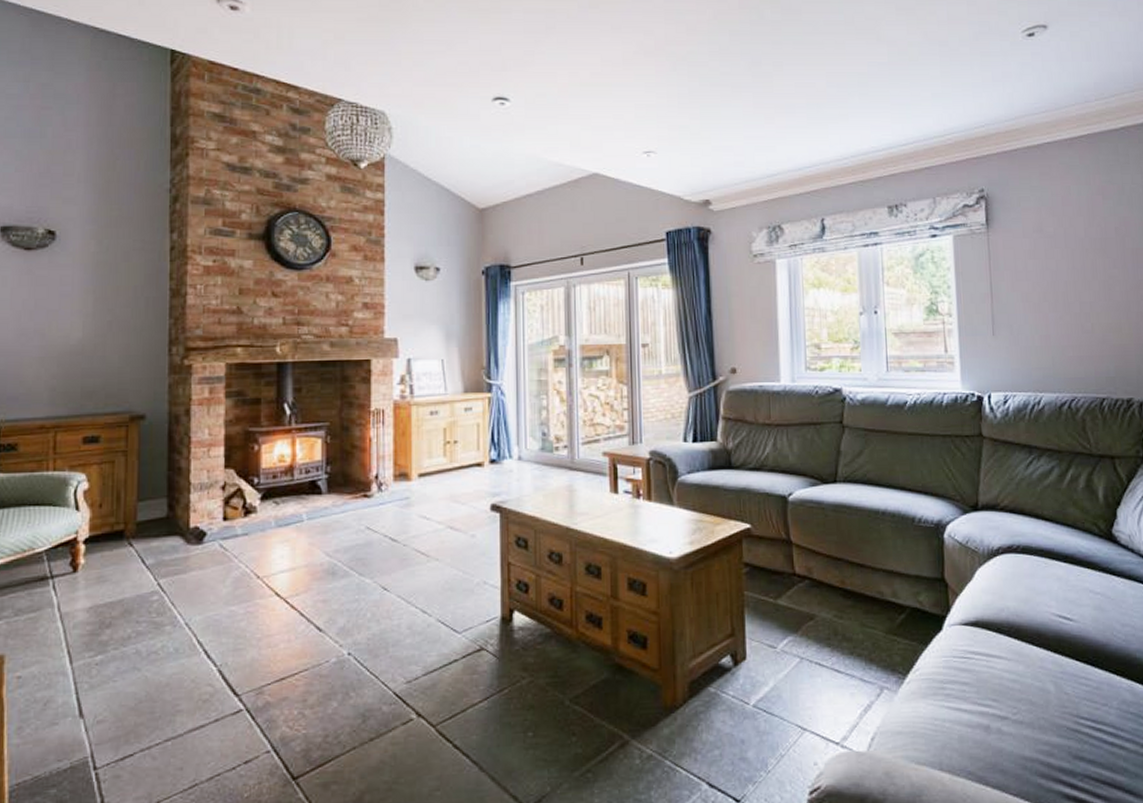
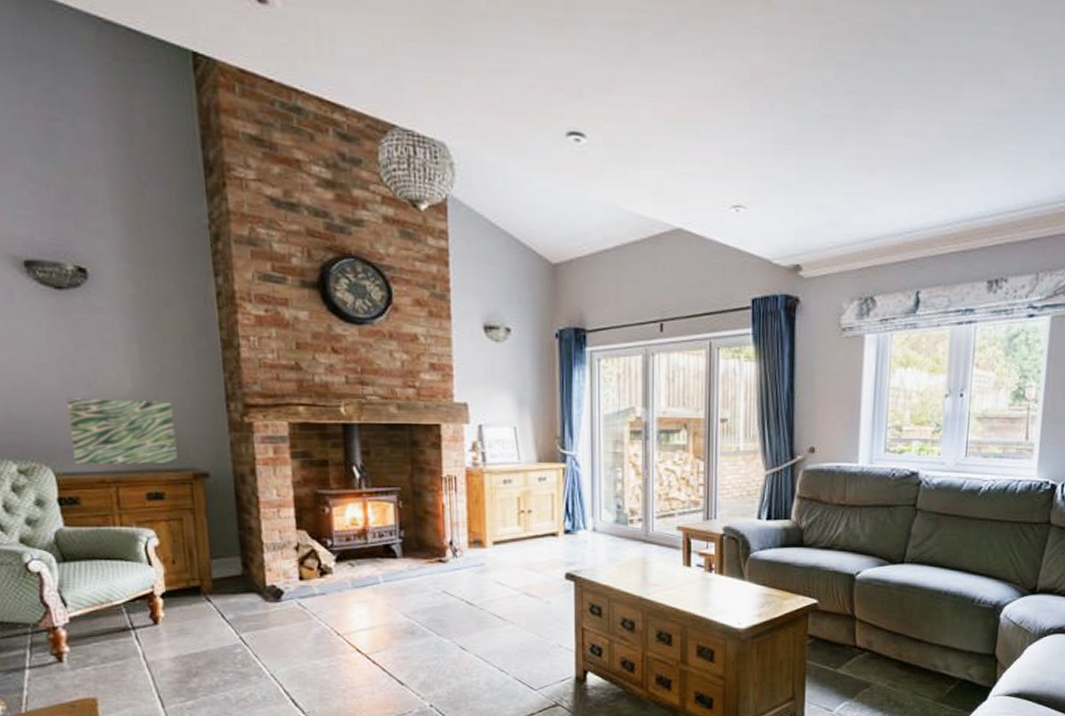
wall art: none [18,347,118,412] -> present [67,398,178,465]

